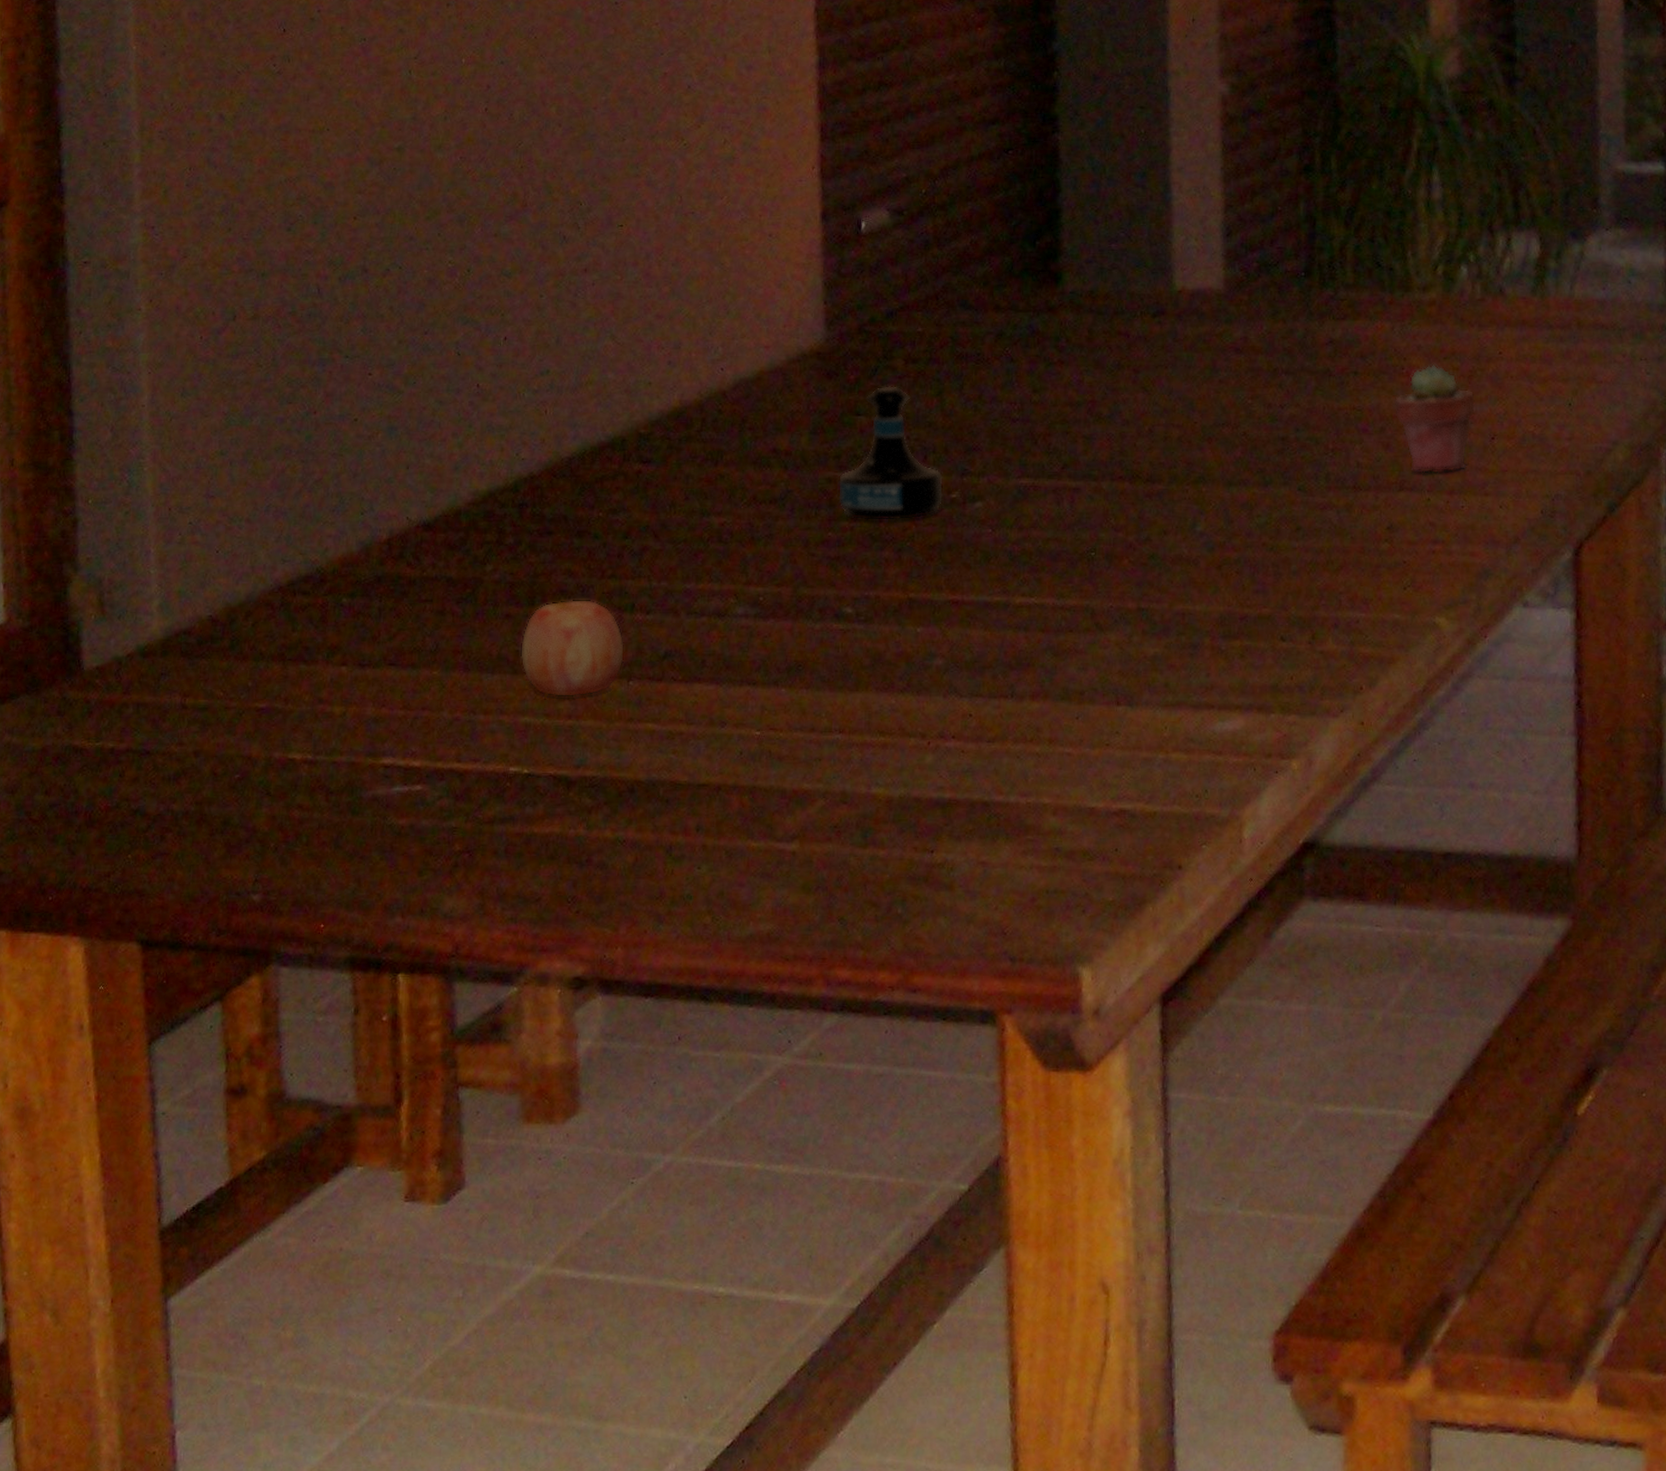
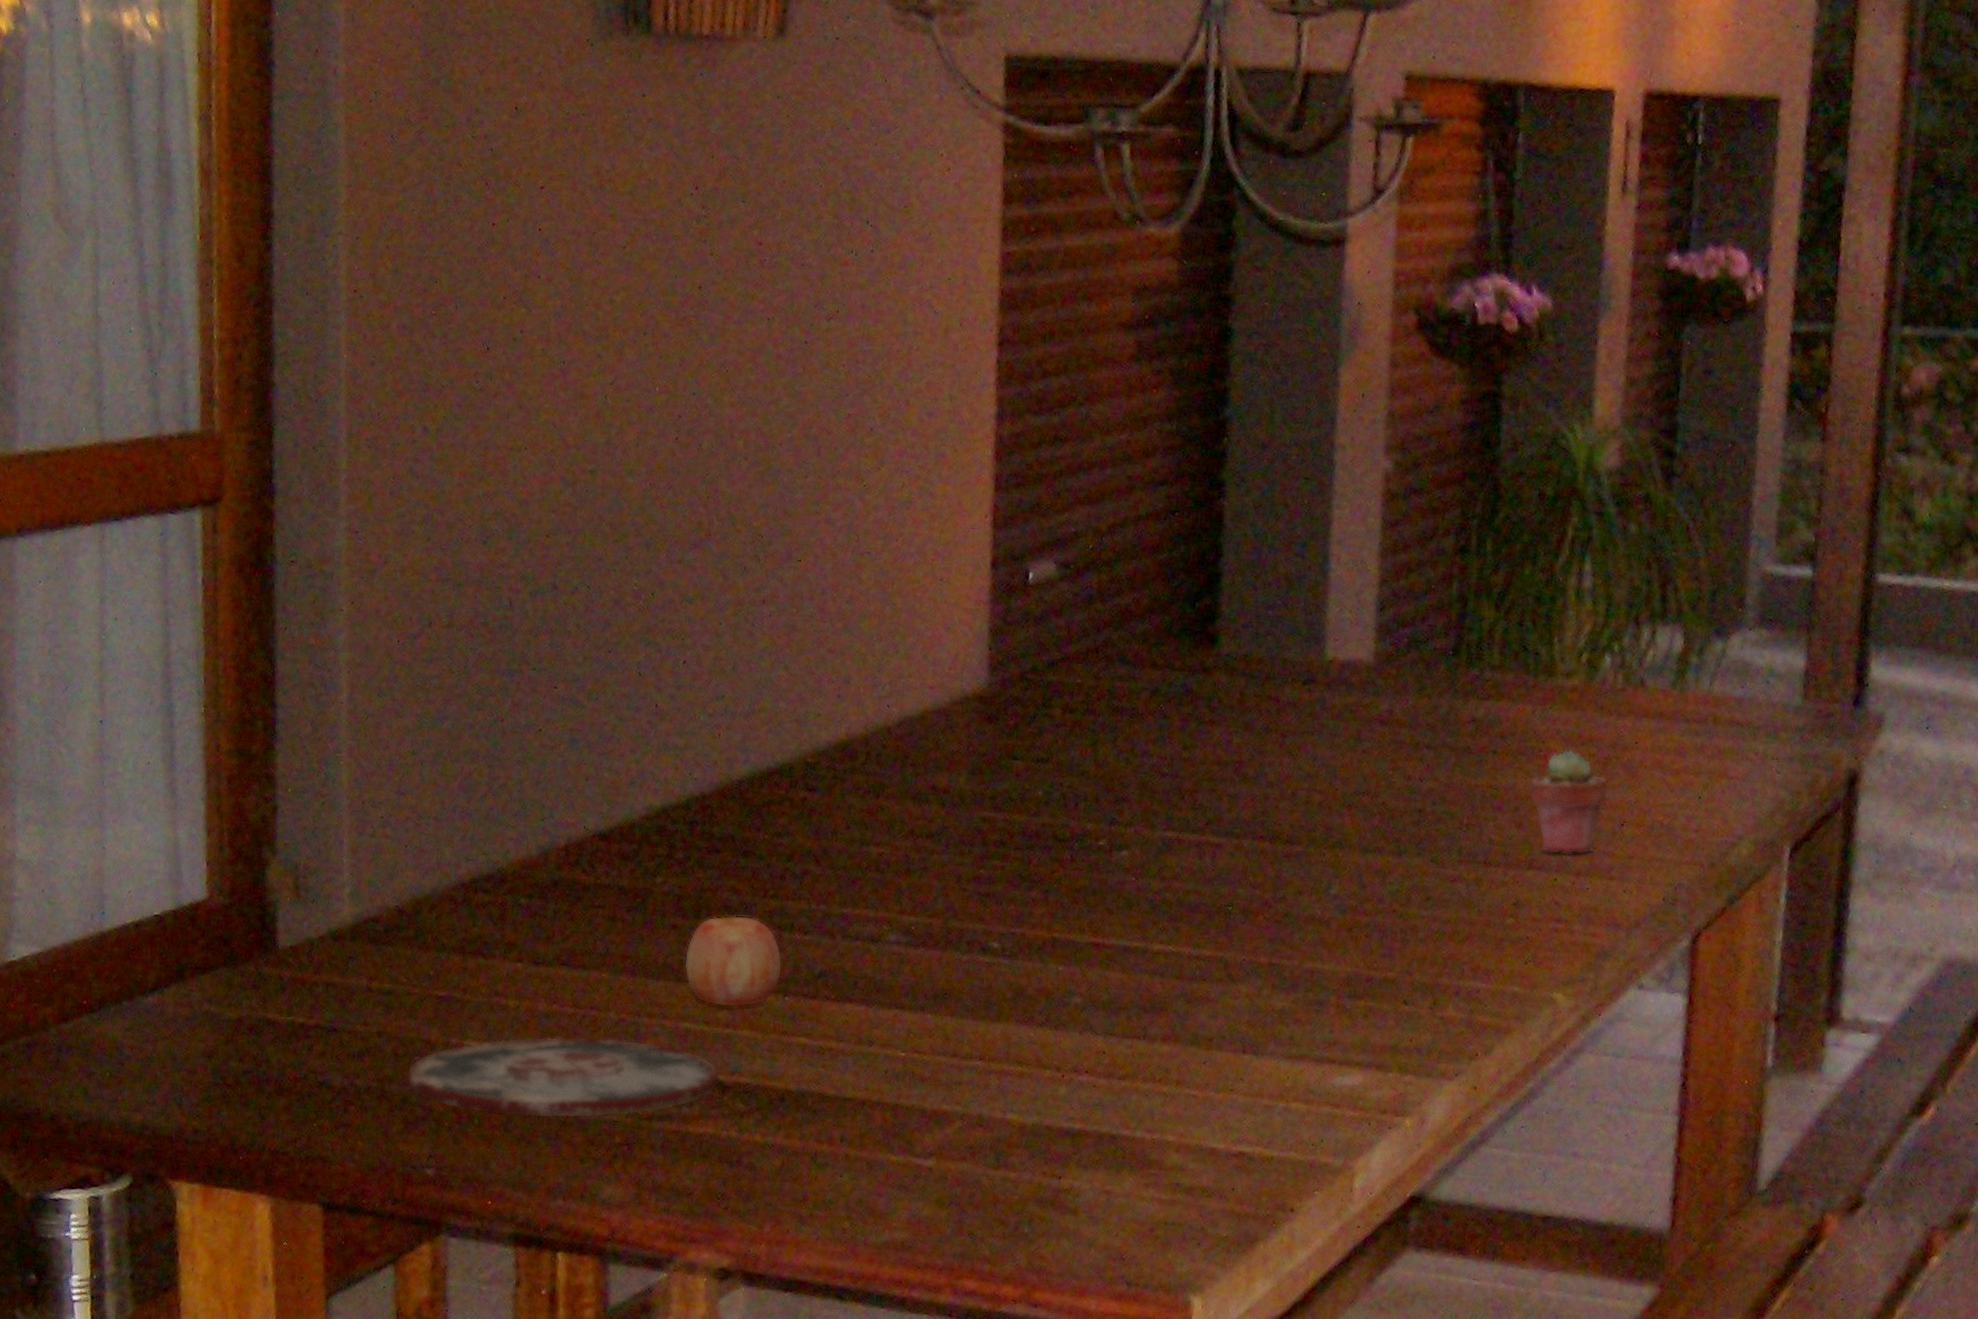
plate: none [226,740,565,831] -> present [406,1036,721,1119]
tequila bottle: present [837,386,944,522] -> none [991,733,1092,864]

